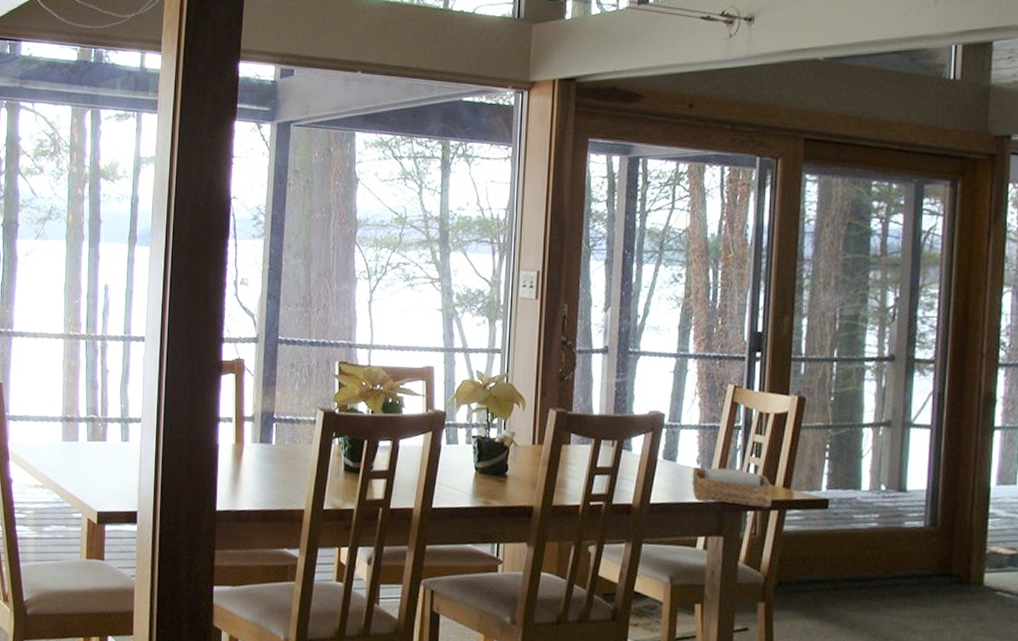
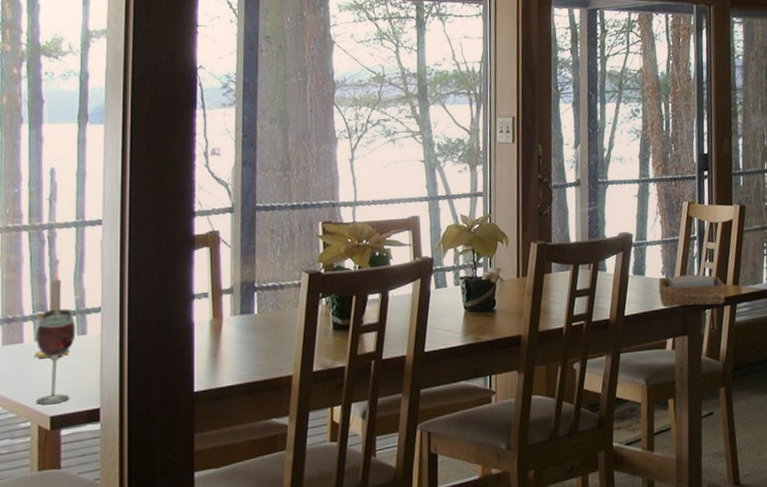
wineglass: none [86,414,121,501] -> present [36,308,76,404]
candlestick: none [87,379,118,459] -> present [35,270,72,359]

